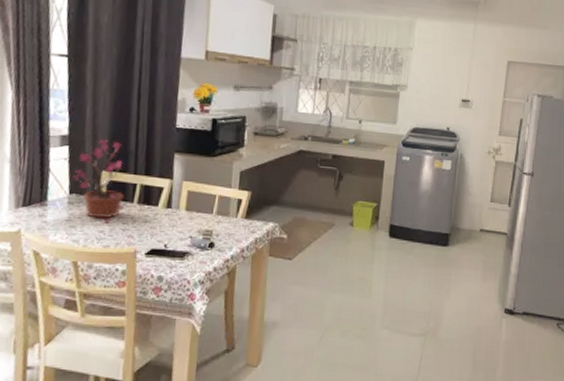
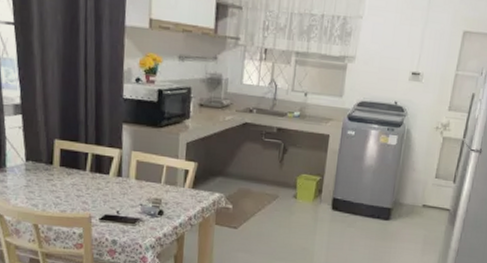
potted plant: present [71,138,124,223] -> none [26,108,78,190]

